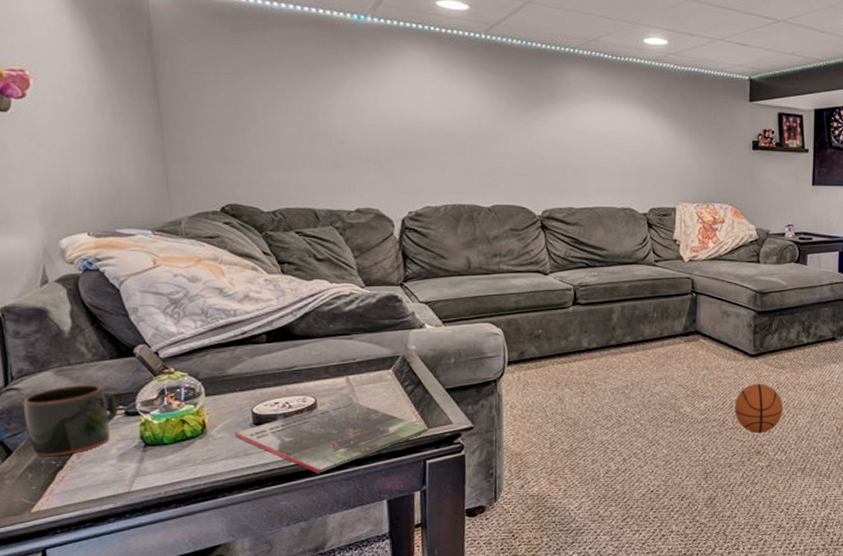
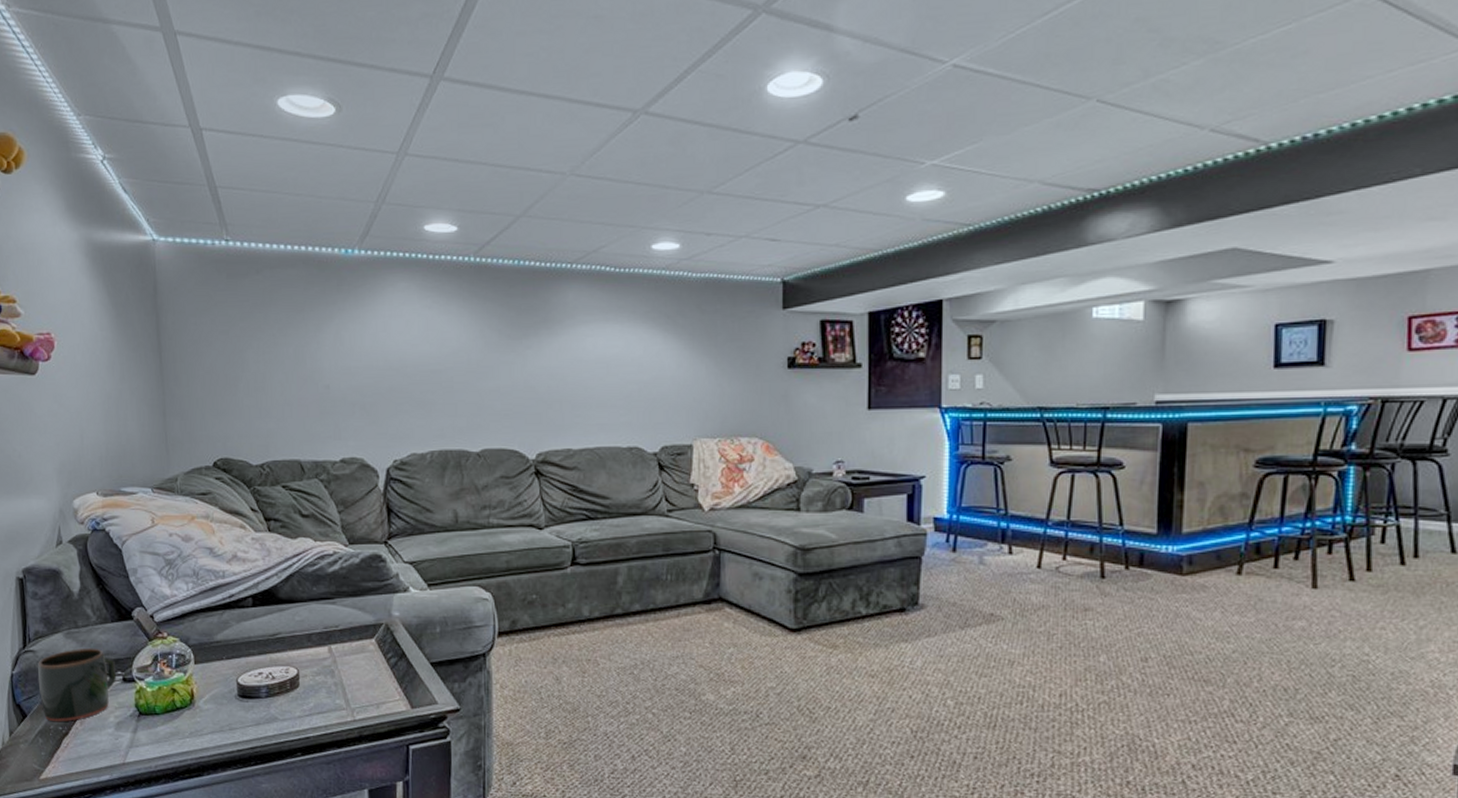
magazine: present [234,400,429,474] -> none [220,673,413,755]
basketball: present [734,383,784,433] -> none [771,666,836,732]

